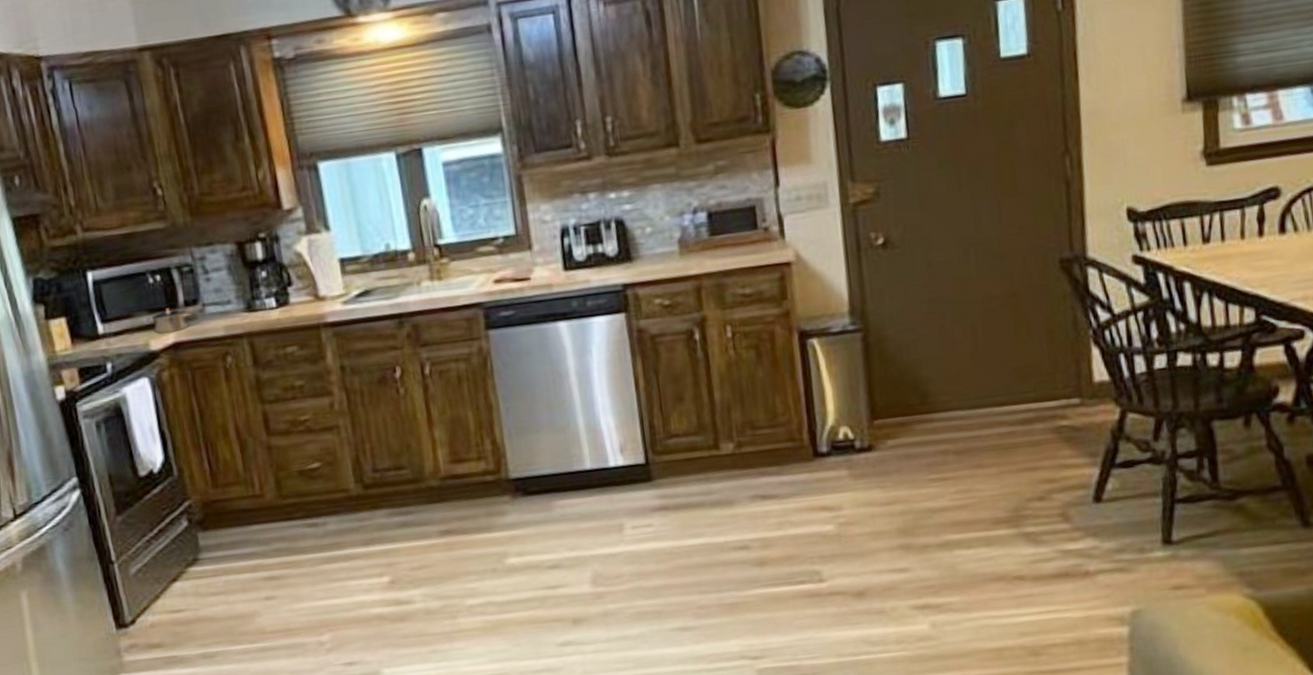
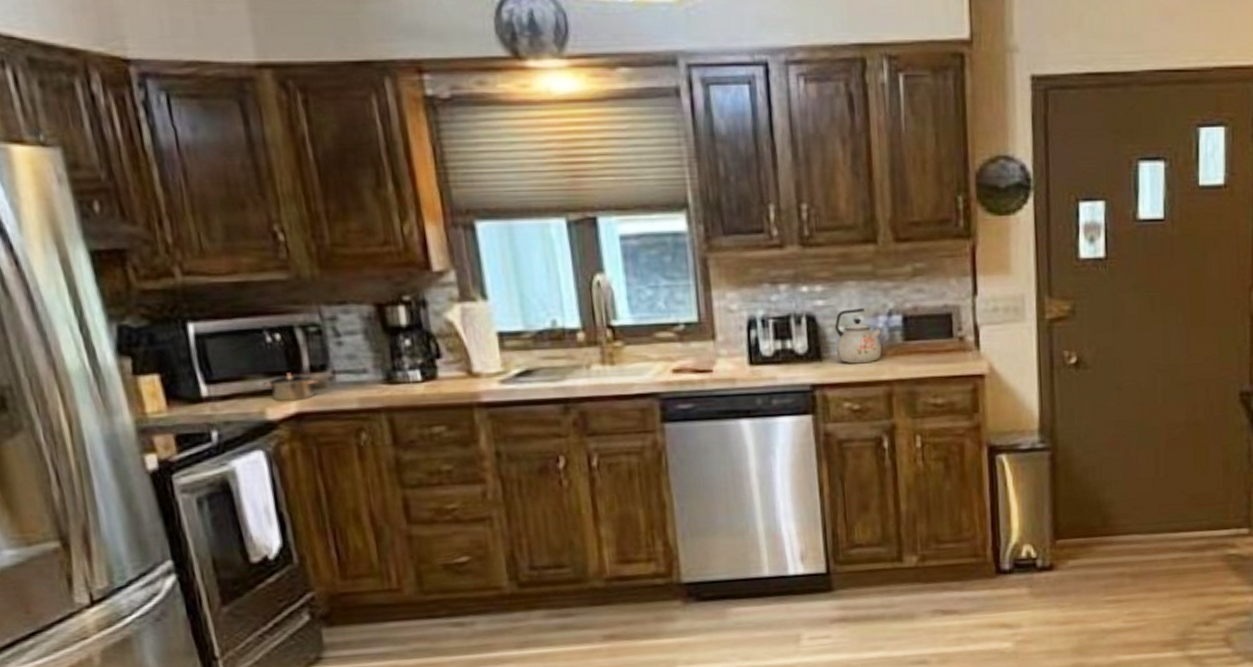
kettle: none [643,208,689,262] -> present [835,308,882,364]

